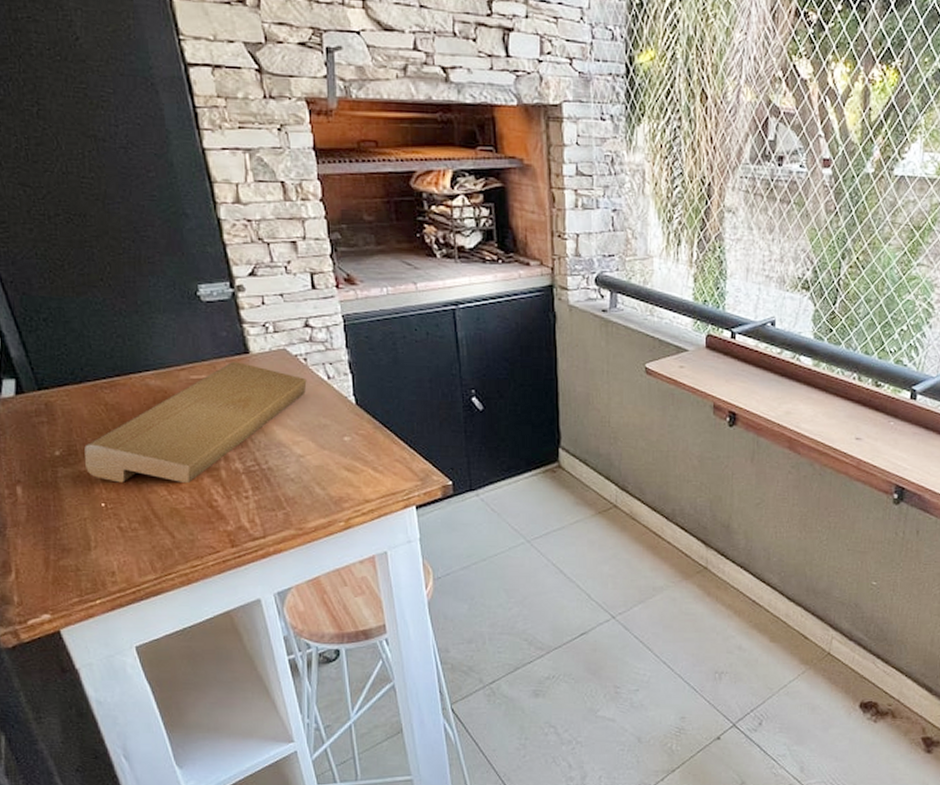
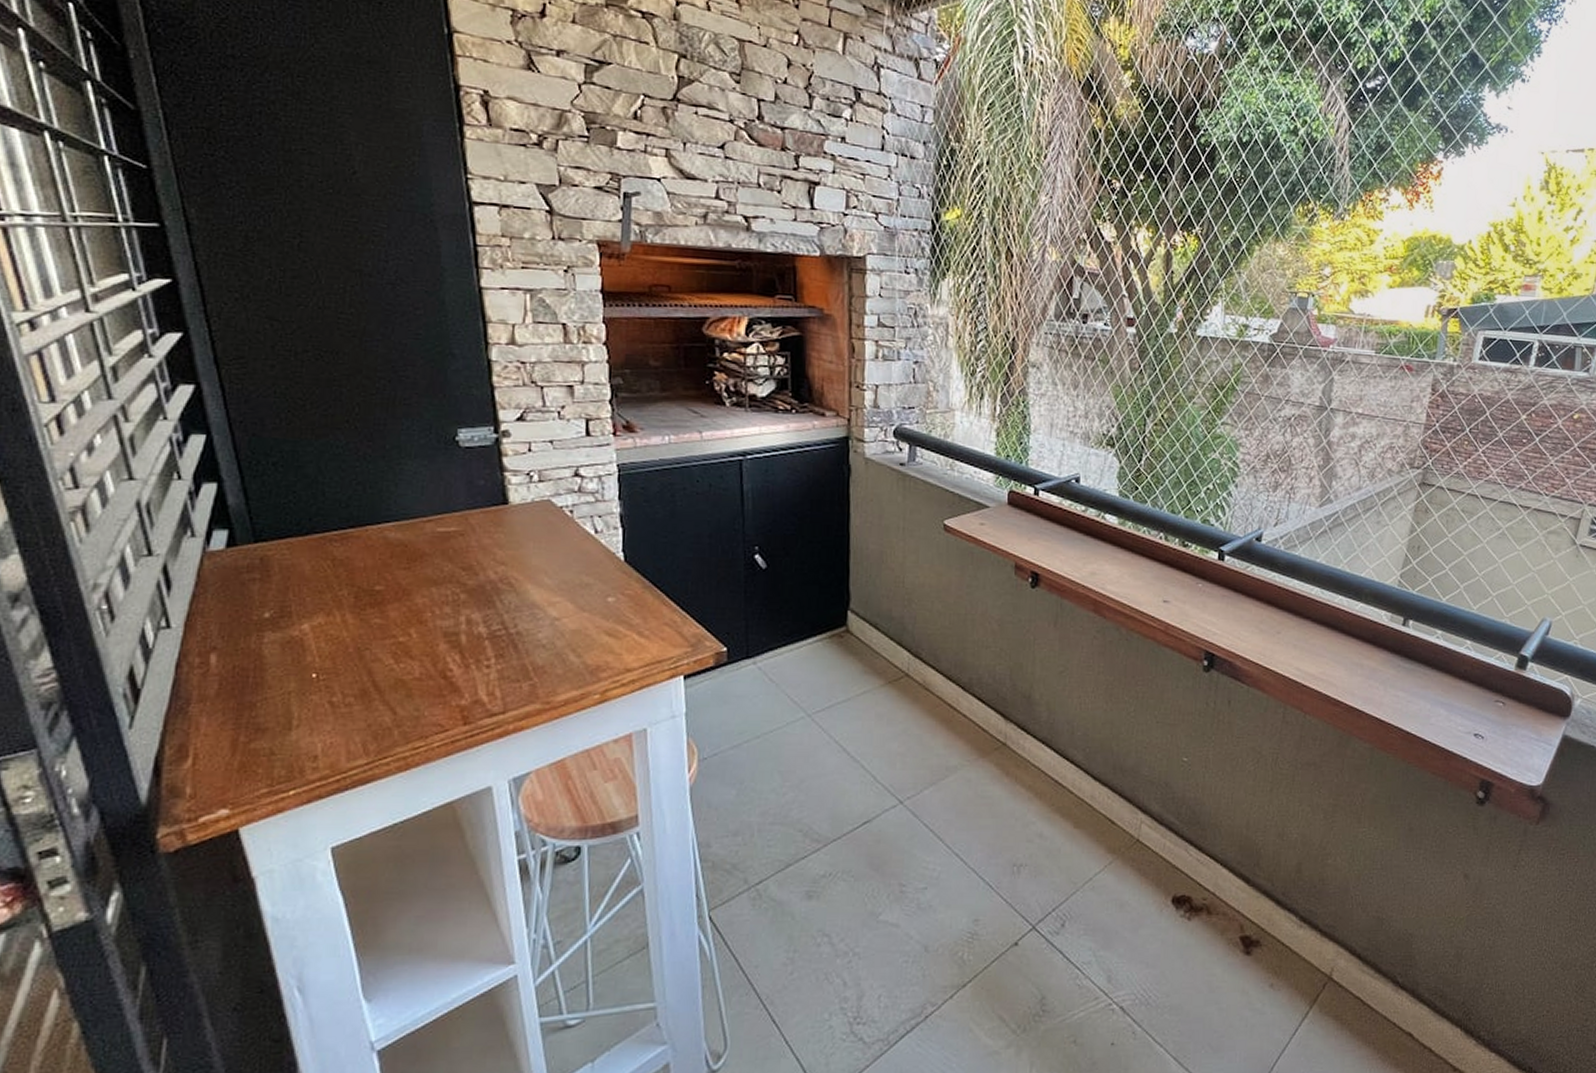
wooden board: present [84,362,307,484] -> none [299,513,571,651]

